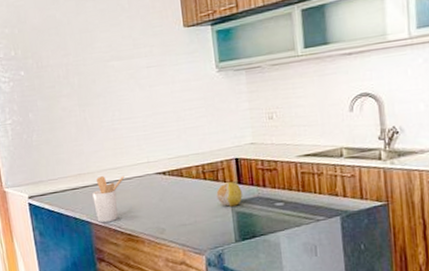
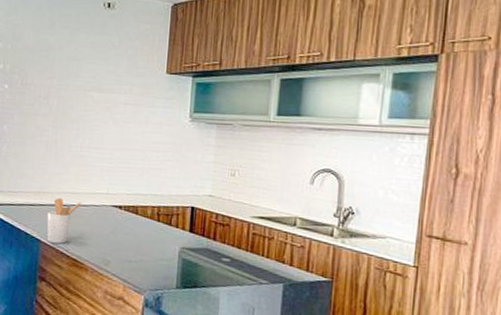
fruit: present [216,182,243,207] -> none [166,228,192,253]

